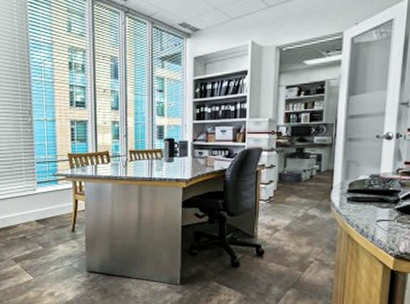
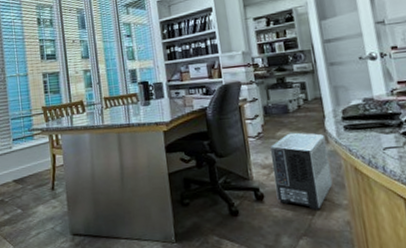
air purifier: none [275,199,329,268] -> present [269,132,333,210]

